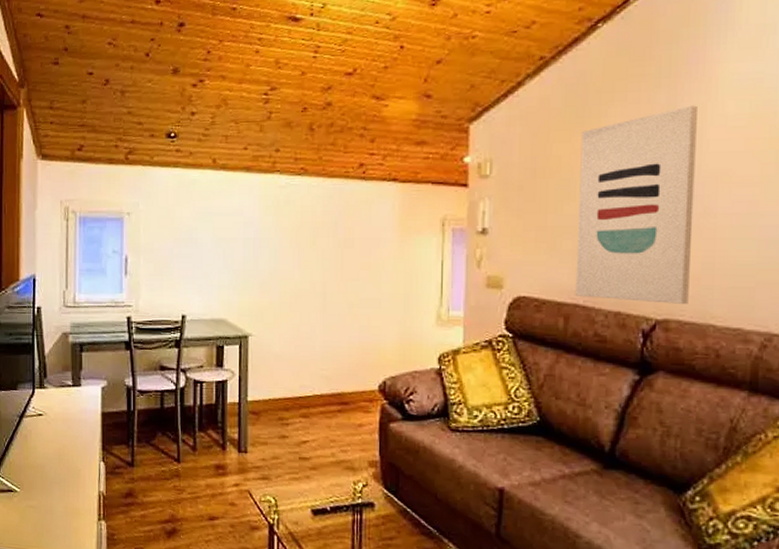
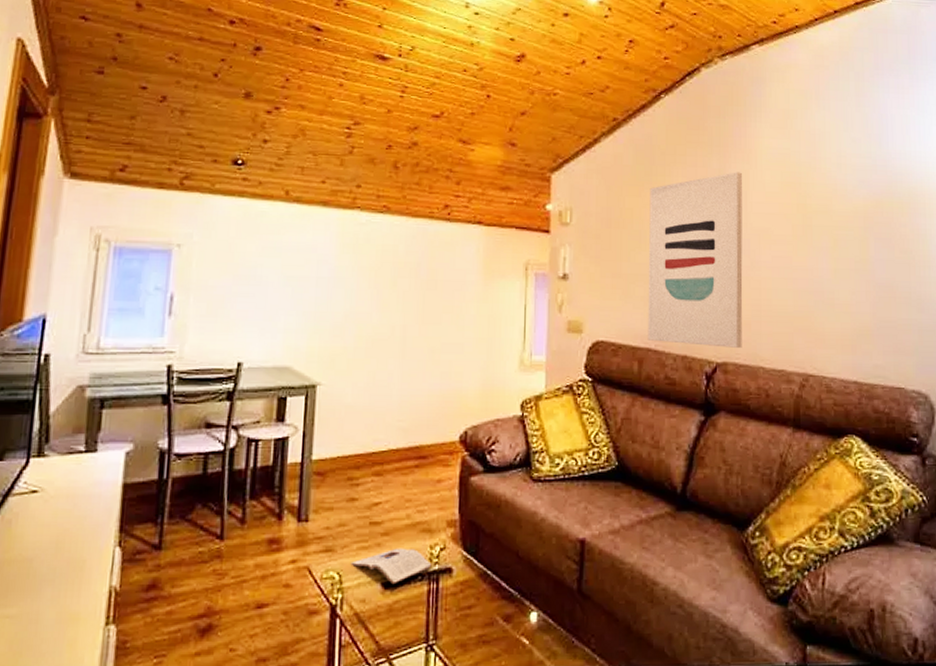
magazine: none [284,481,355,511] -> present [351,548,432,583]

